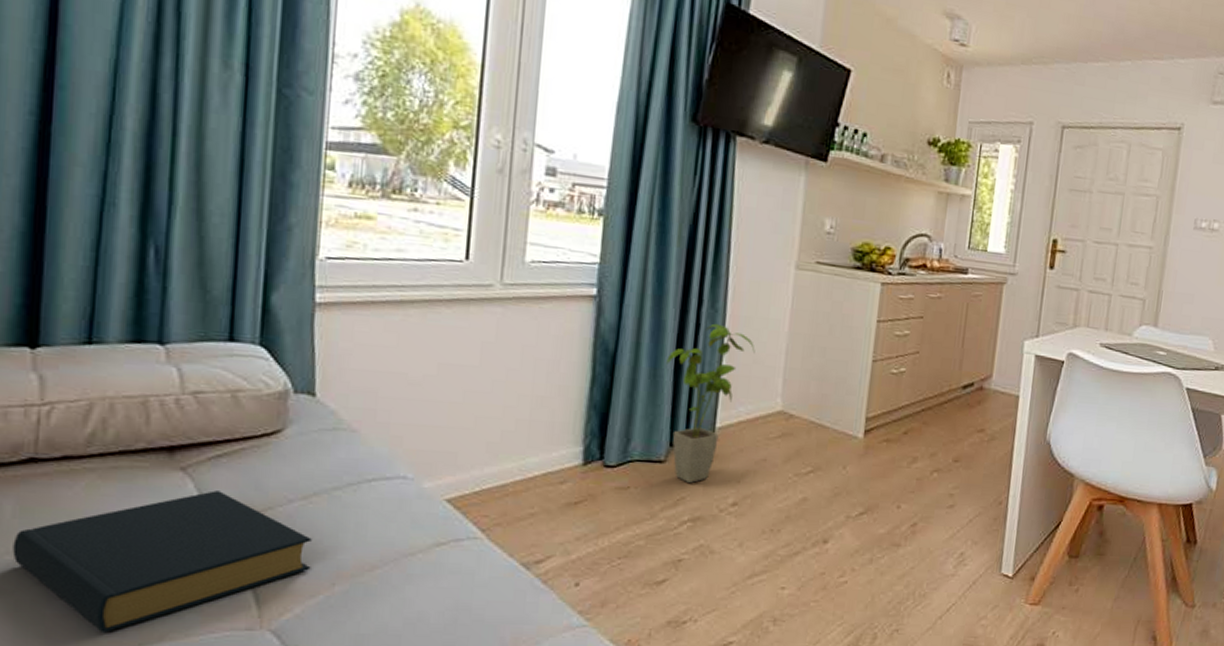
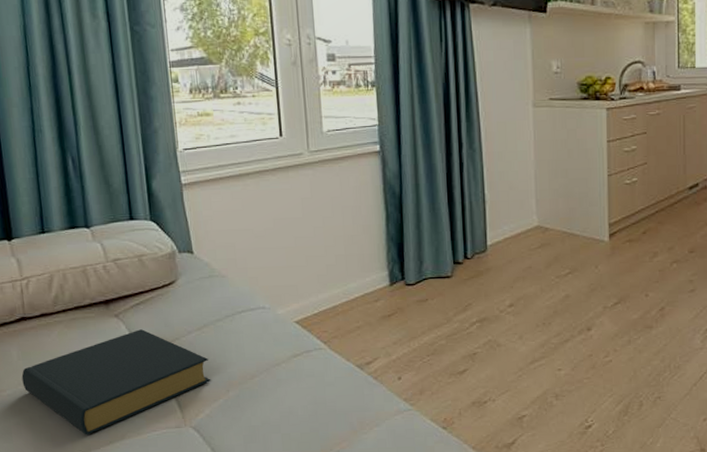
house plant: present [666,323,755,483] -> none [441,161,510,291]

